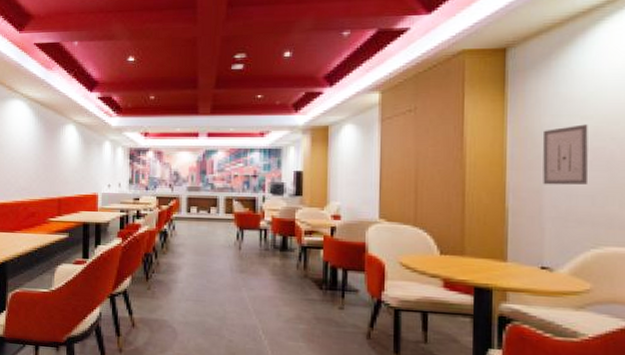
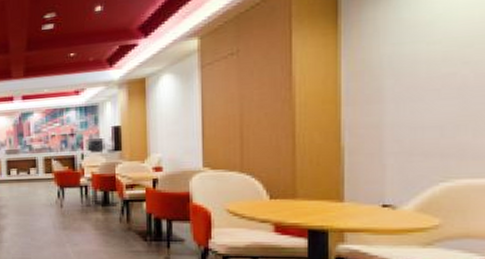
wall art: present [542,124,588,185] -> none [382,50,436,119]

